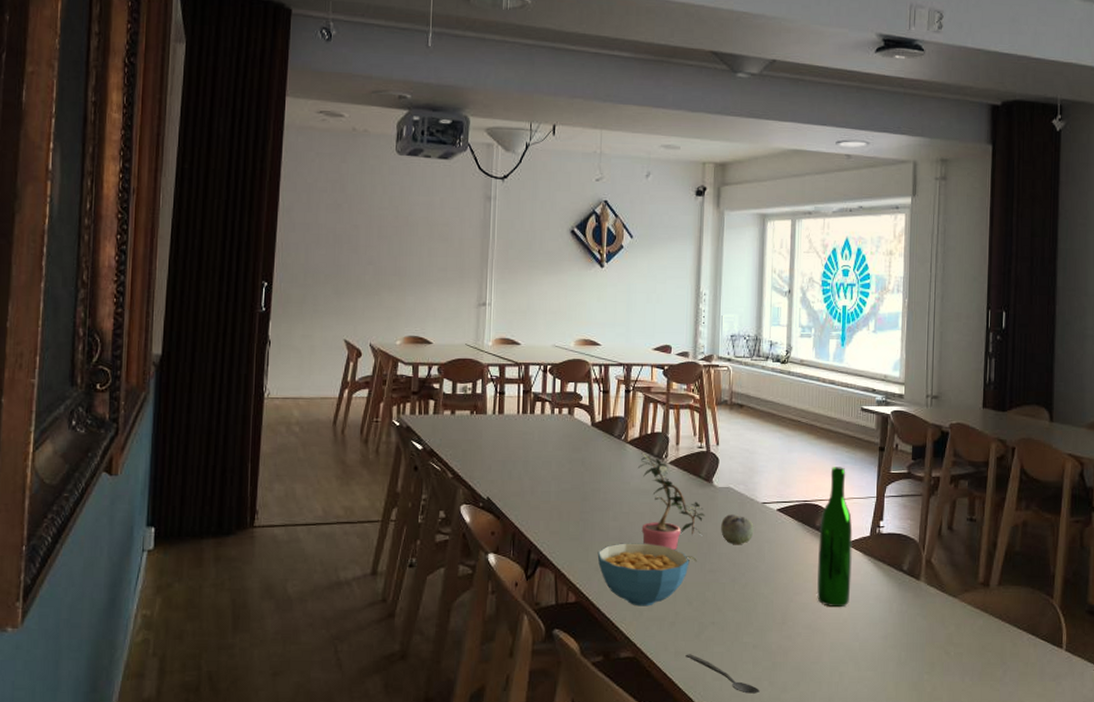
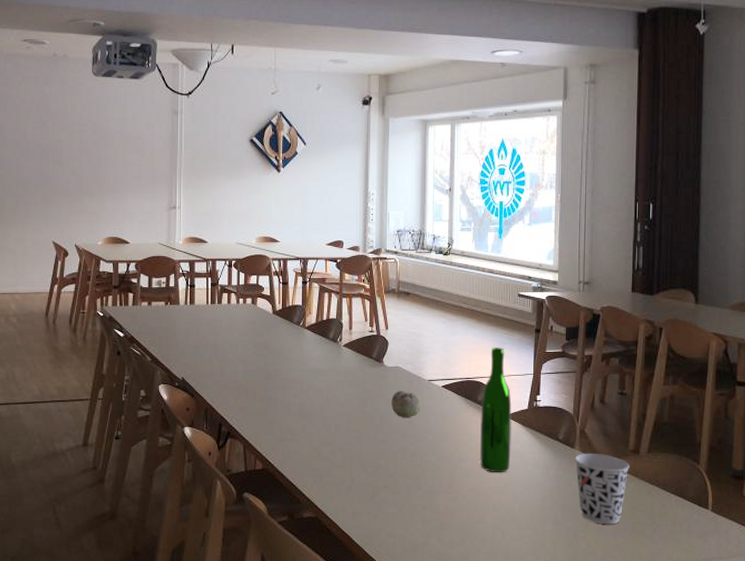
cereal bowl: present [597,543,690,607] -> none [281,417,364,473]
potted plant: present [637,452,706,562] -> none [315,337,377,433]
spoon: present [685,654,760,694] -> none [362,514,429,549]
cup: none [920,585,979,666] -> present [575,453,629,525]

